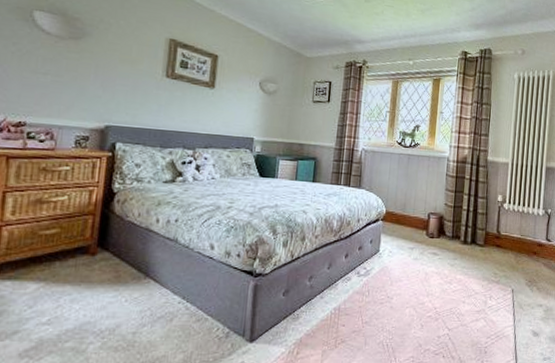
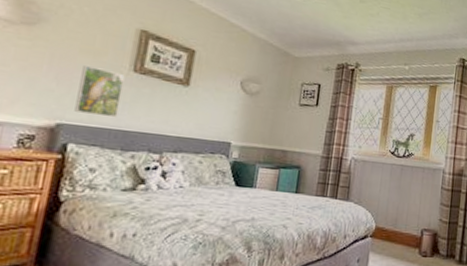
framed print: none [119,72,159,119] -> present [74,64,125,118]

